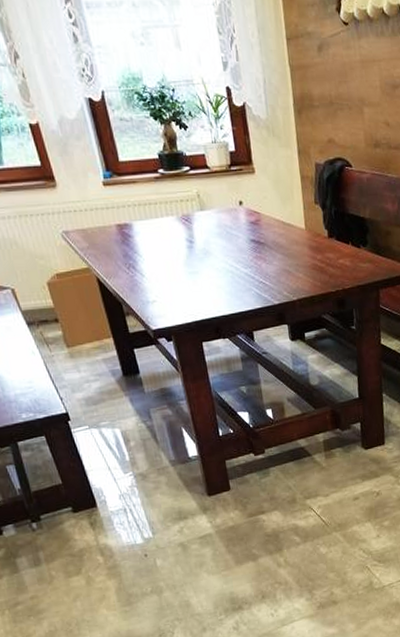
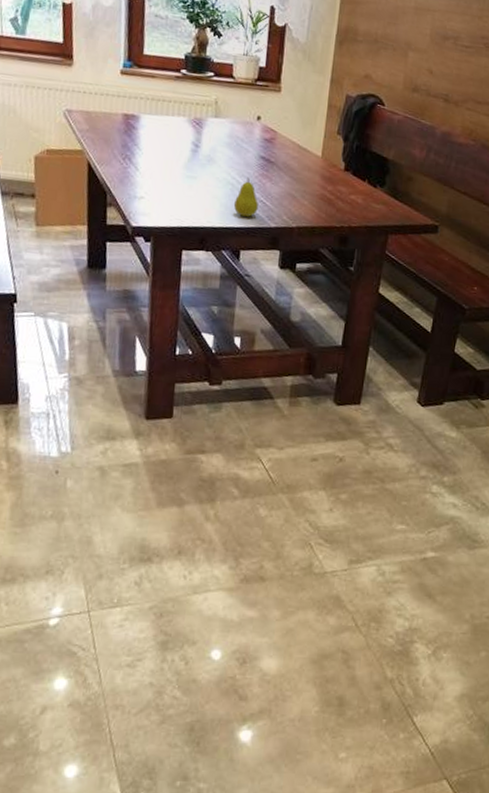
fruit: none [237,262,260,300] -> present [233,177,258,217]

